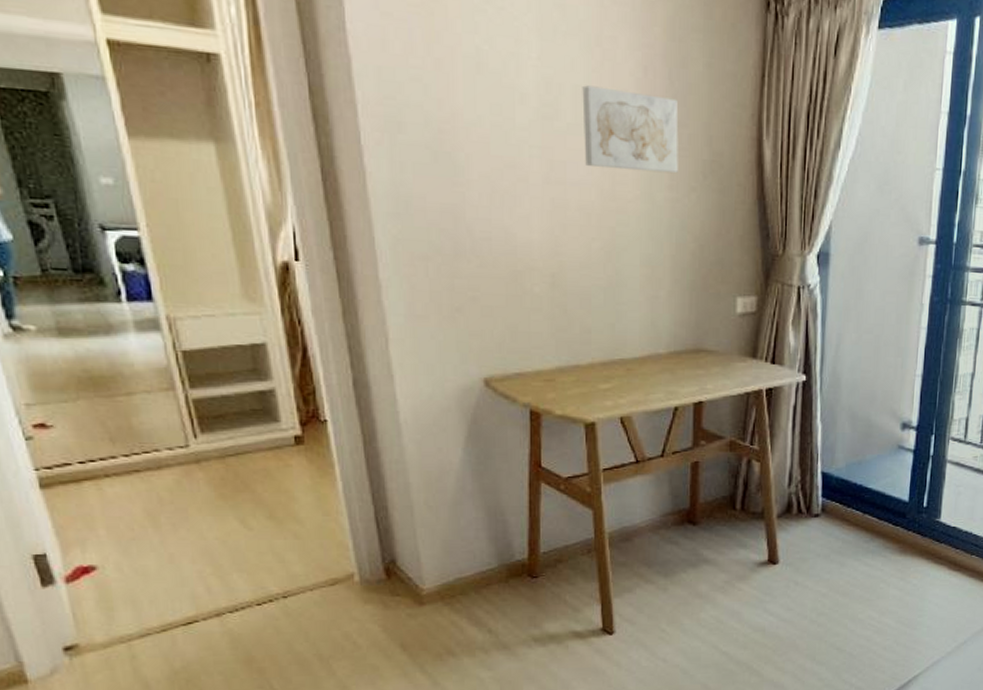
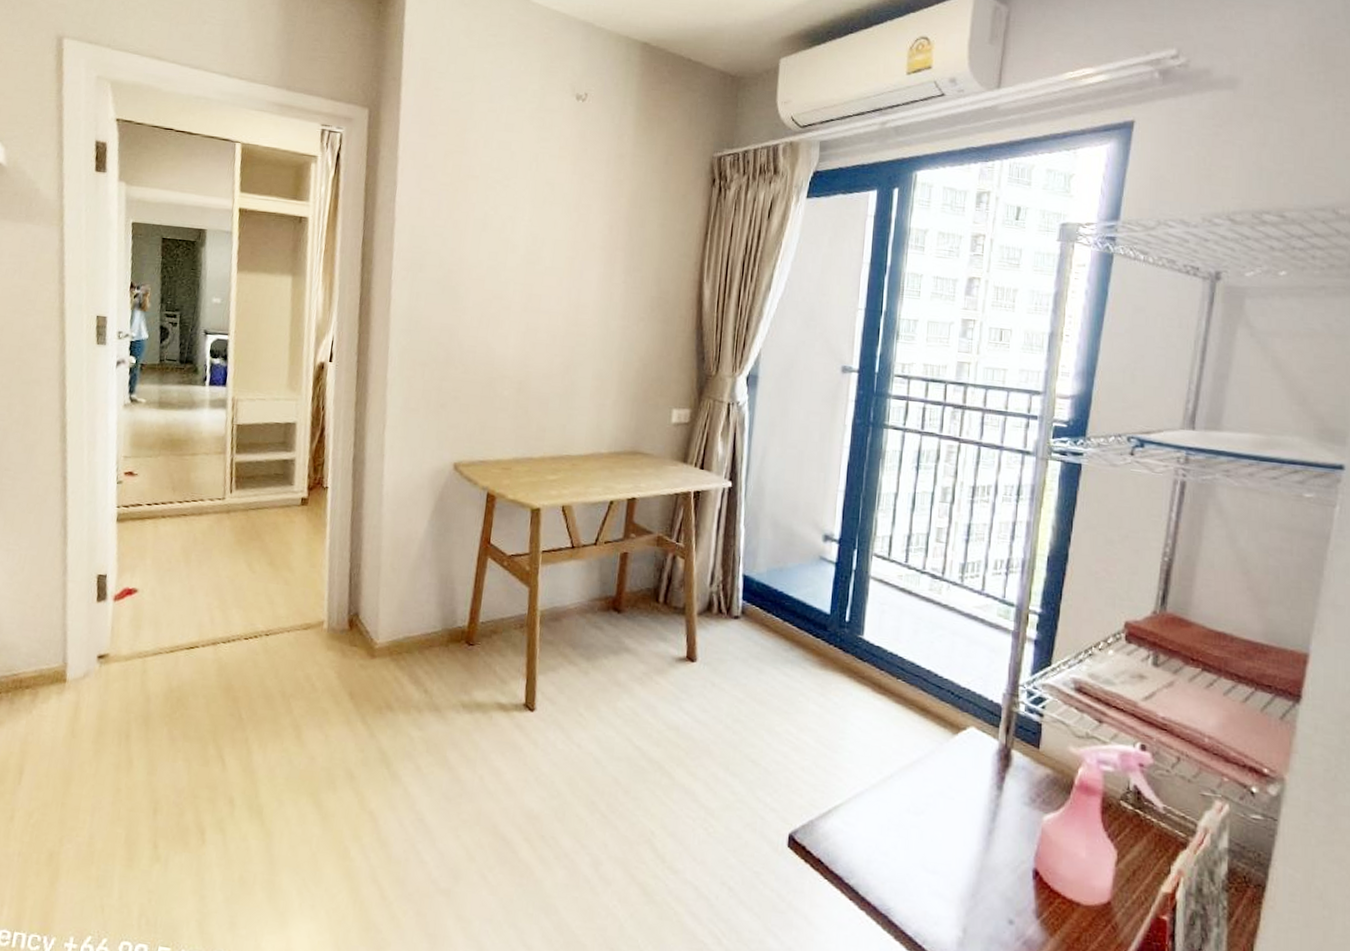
wall art: present [582,85,679,174] -> none [556,239,635,307]

